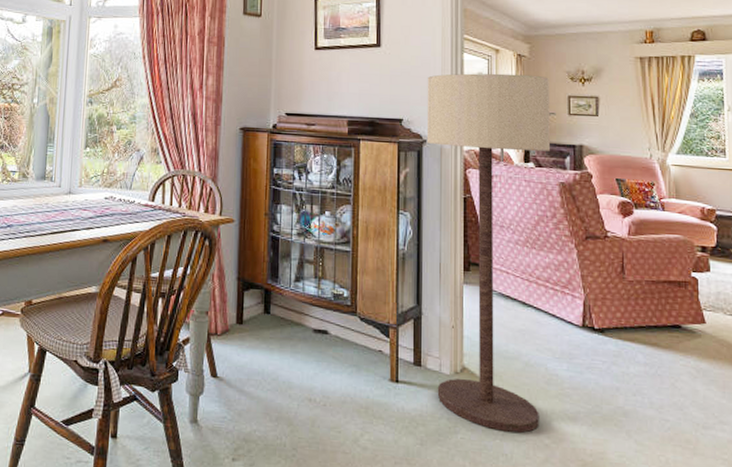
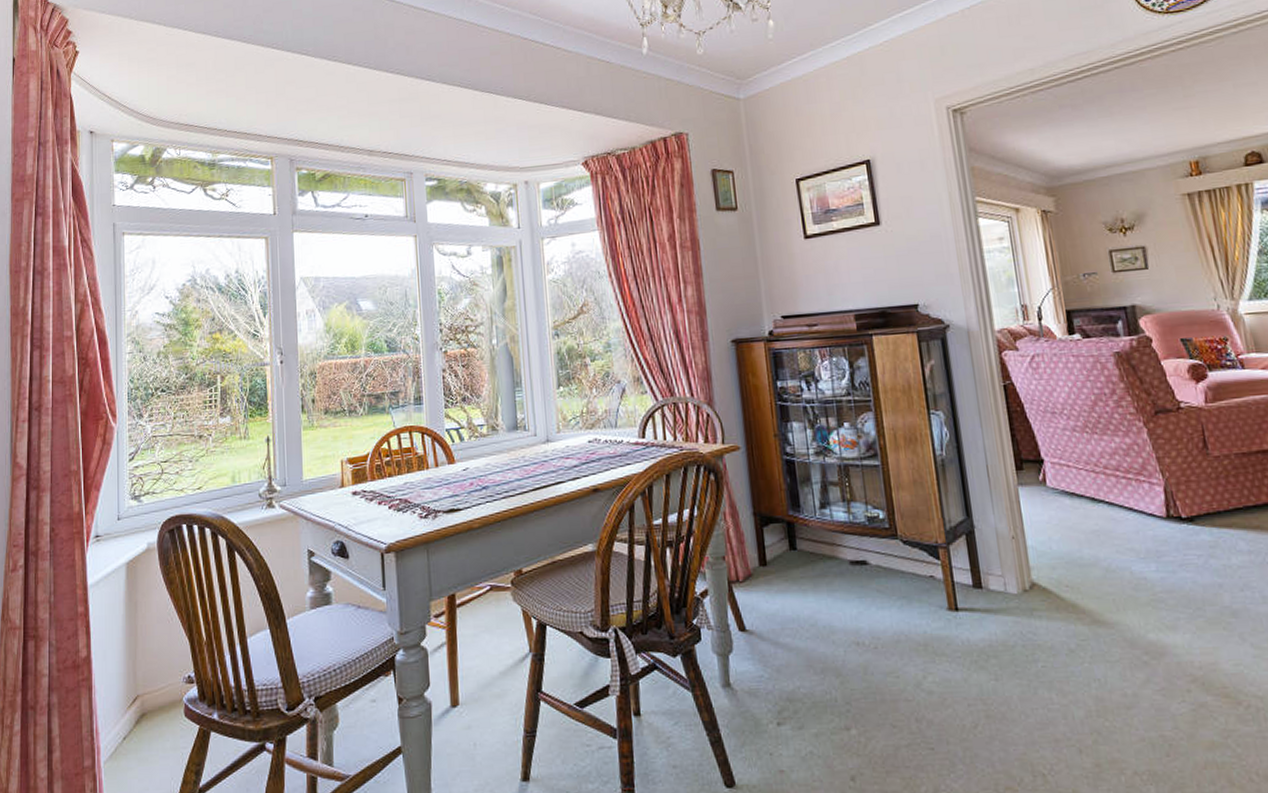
floor lamp: present [427,73,550,433] -> none [939,231,1133,653]

